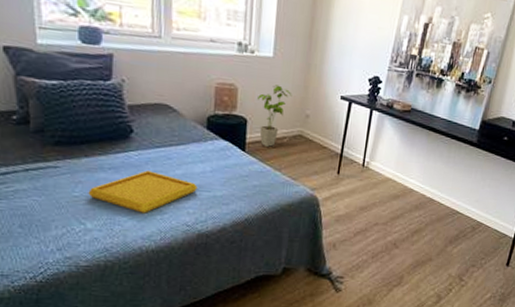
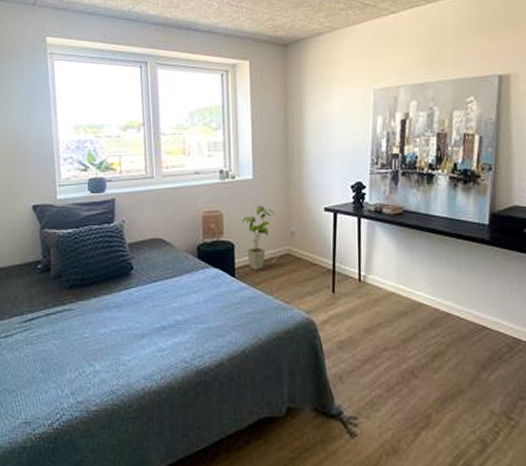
serving tray: present [88,170,198,213] -> none [96,306,193,351]

